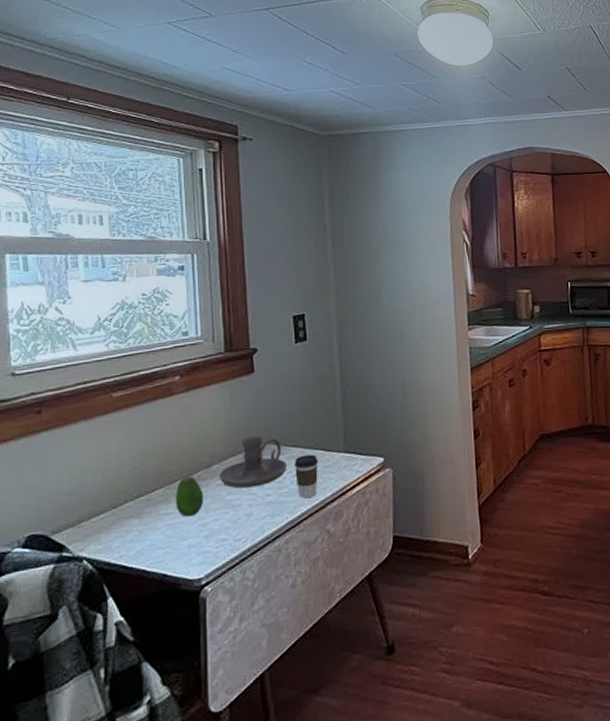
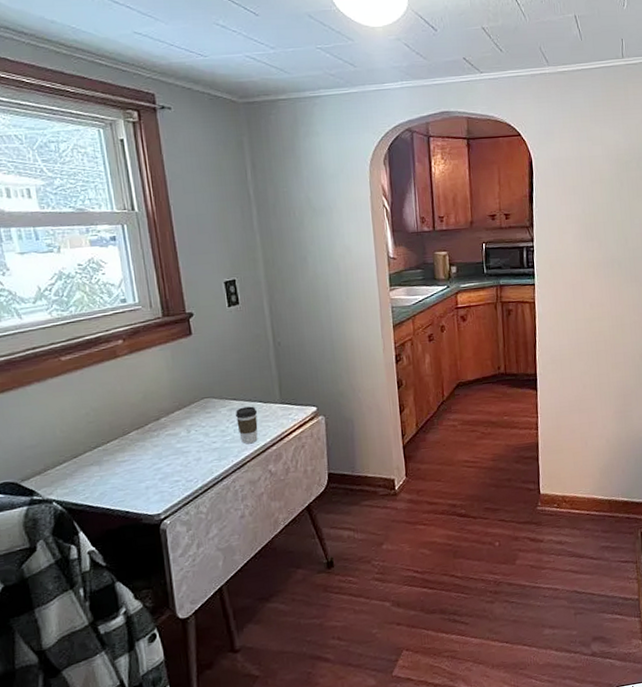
fruit: present [175,476,204,517] -> none [129,428,157,463]
candle holder: present [219,436,286,489] -> none [167,391,229,438]

